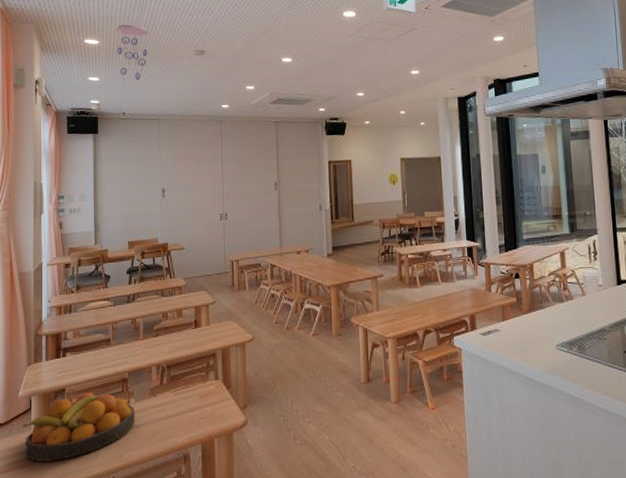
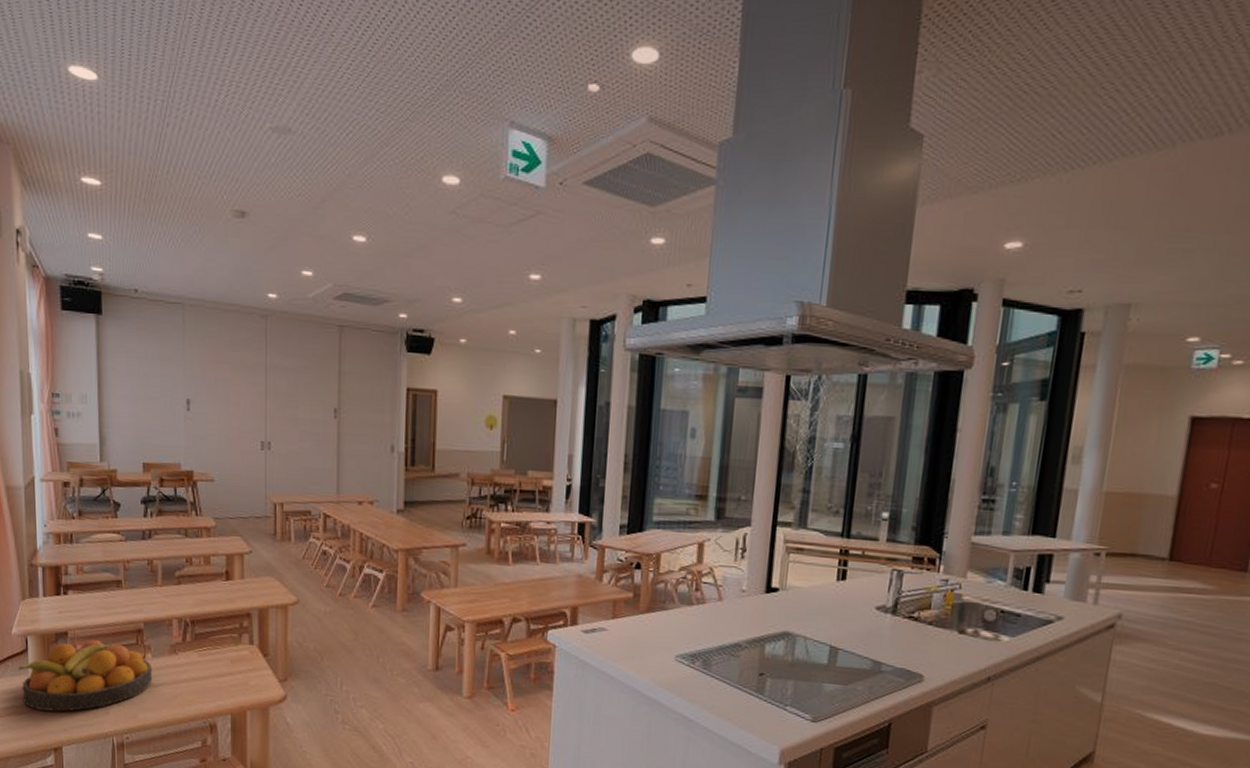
ceiling mobile: present [116,24,149,86] -> none [124,160,170,254]

